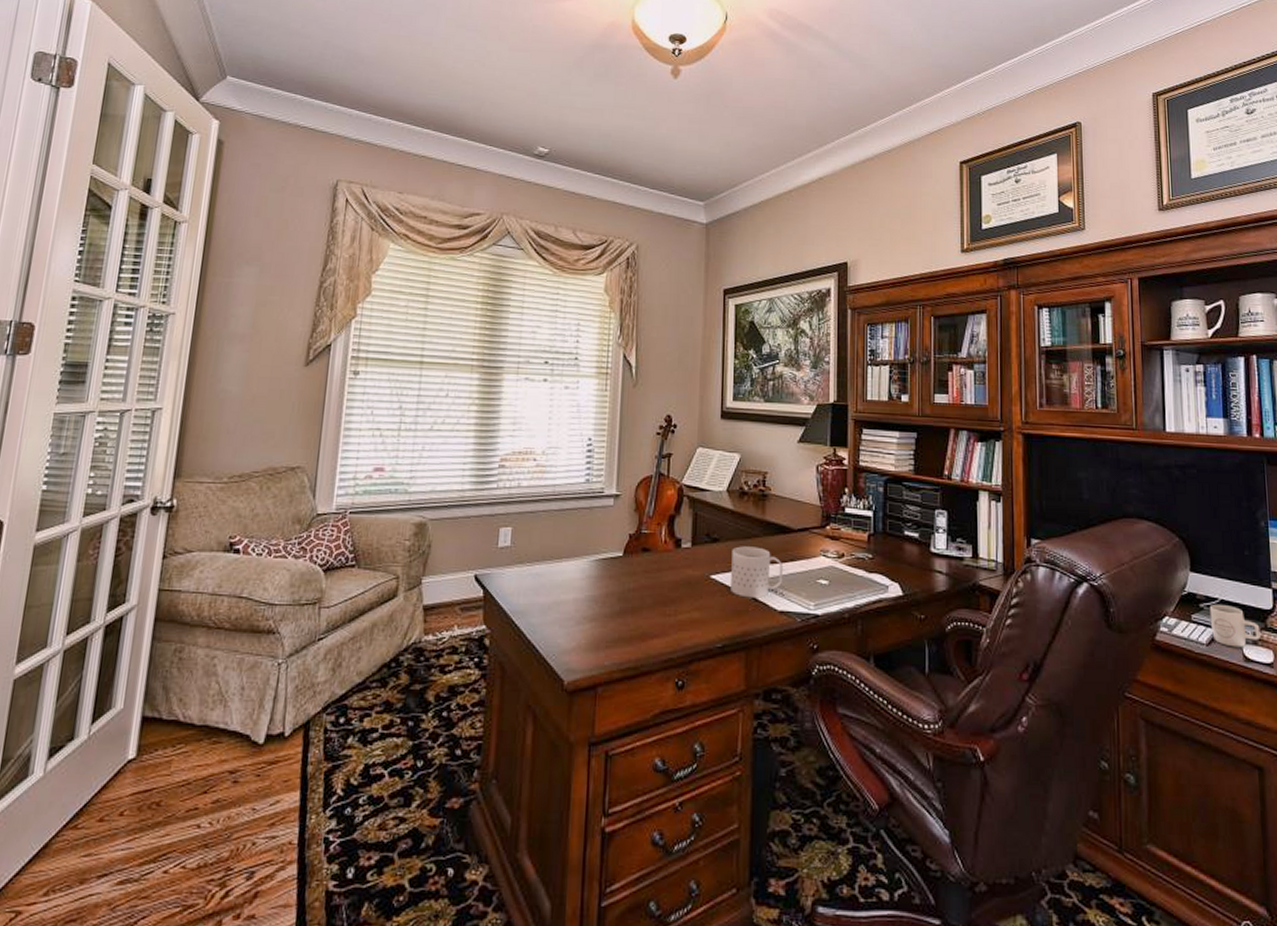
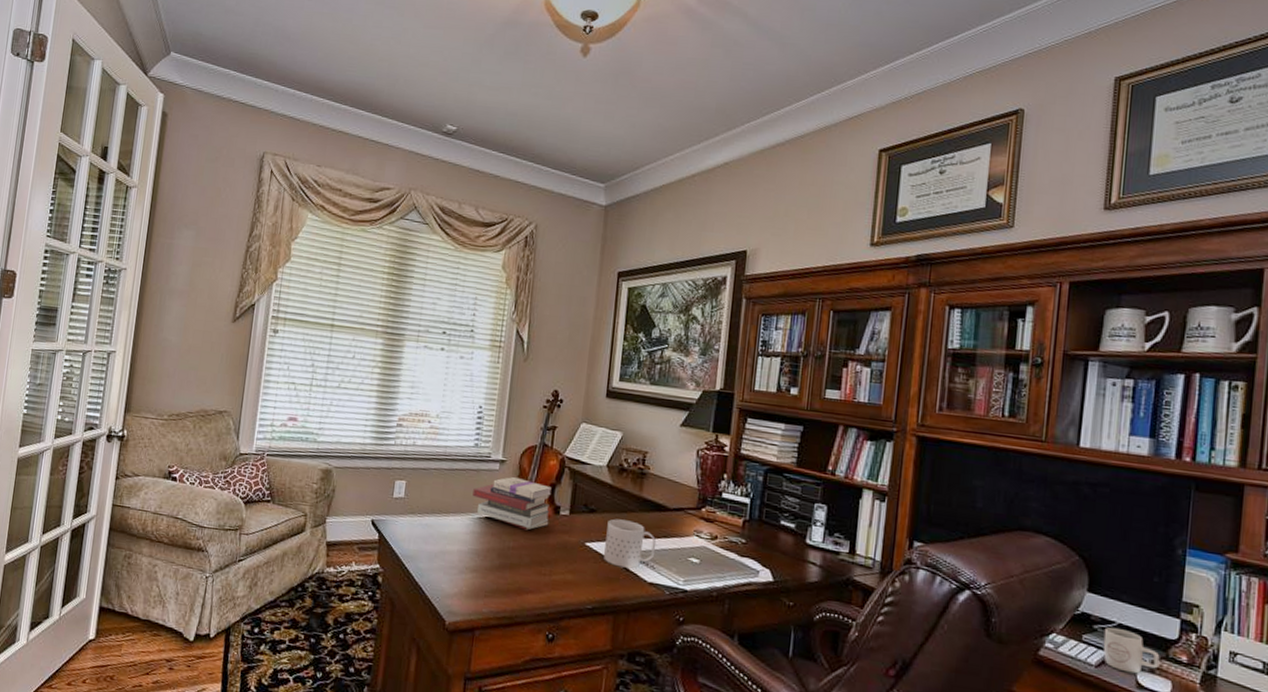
books: none [586,511,671,569] -> present [472,476,552,531]

